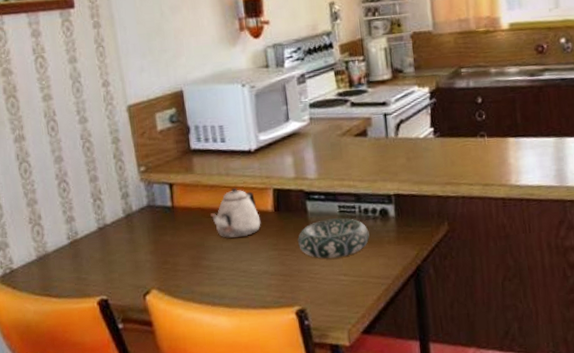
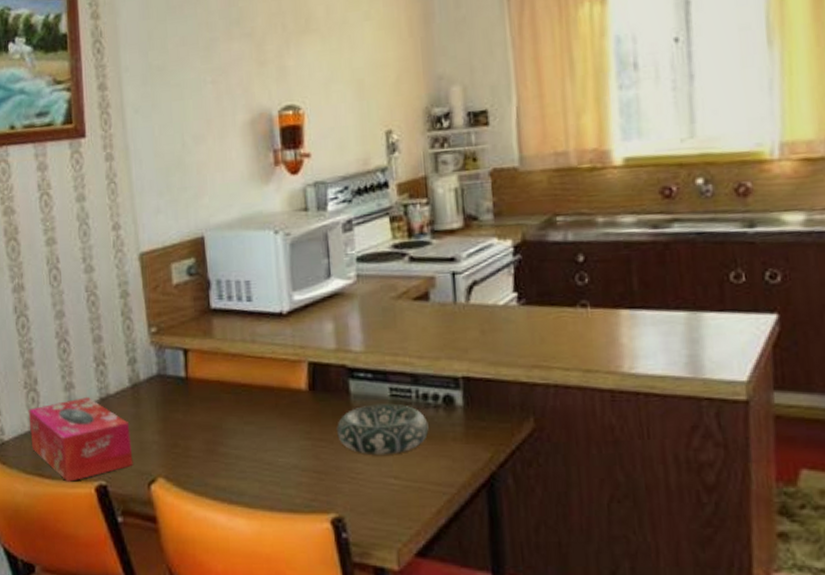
tissue box: none [34,227,130,299] -> present [28,396,133,482]
teapot: present [210,187,261,239] -> none [231,357,292,422]

